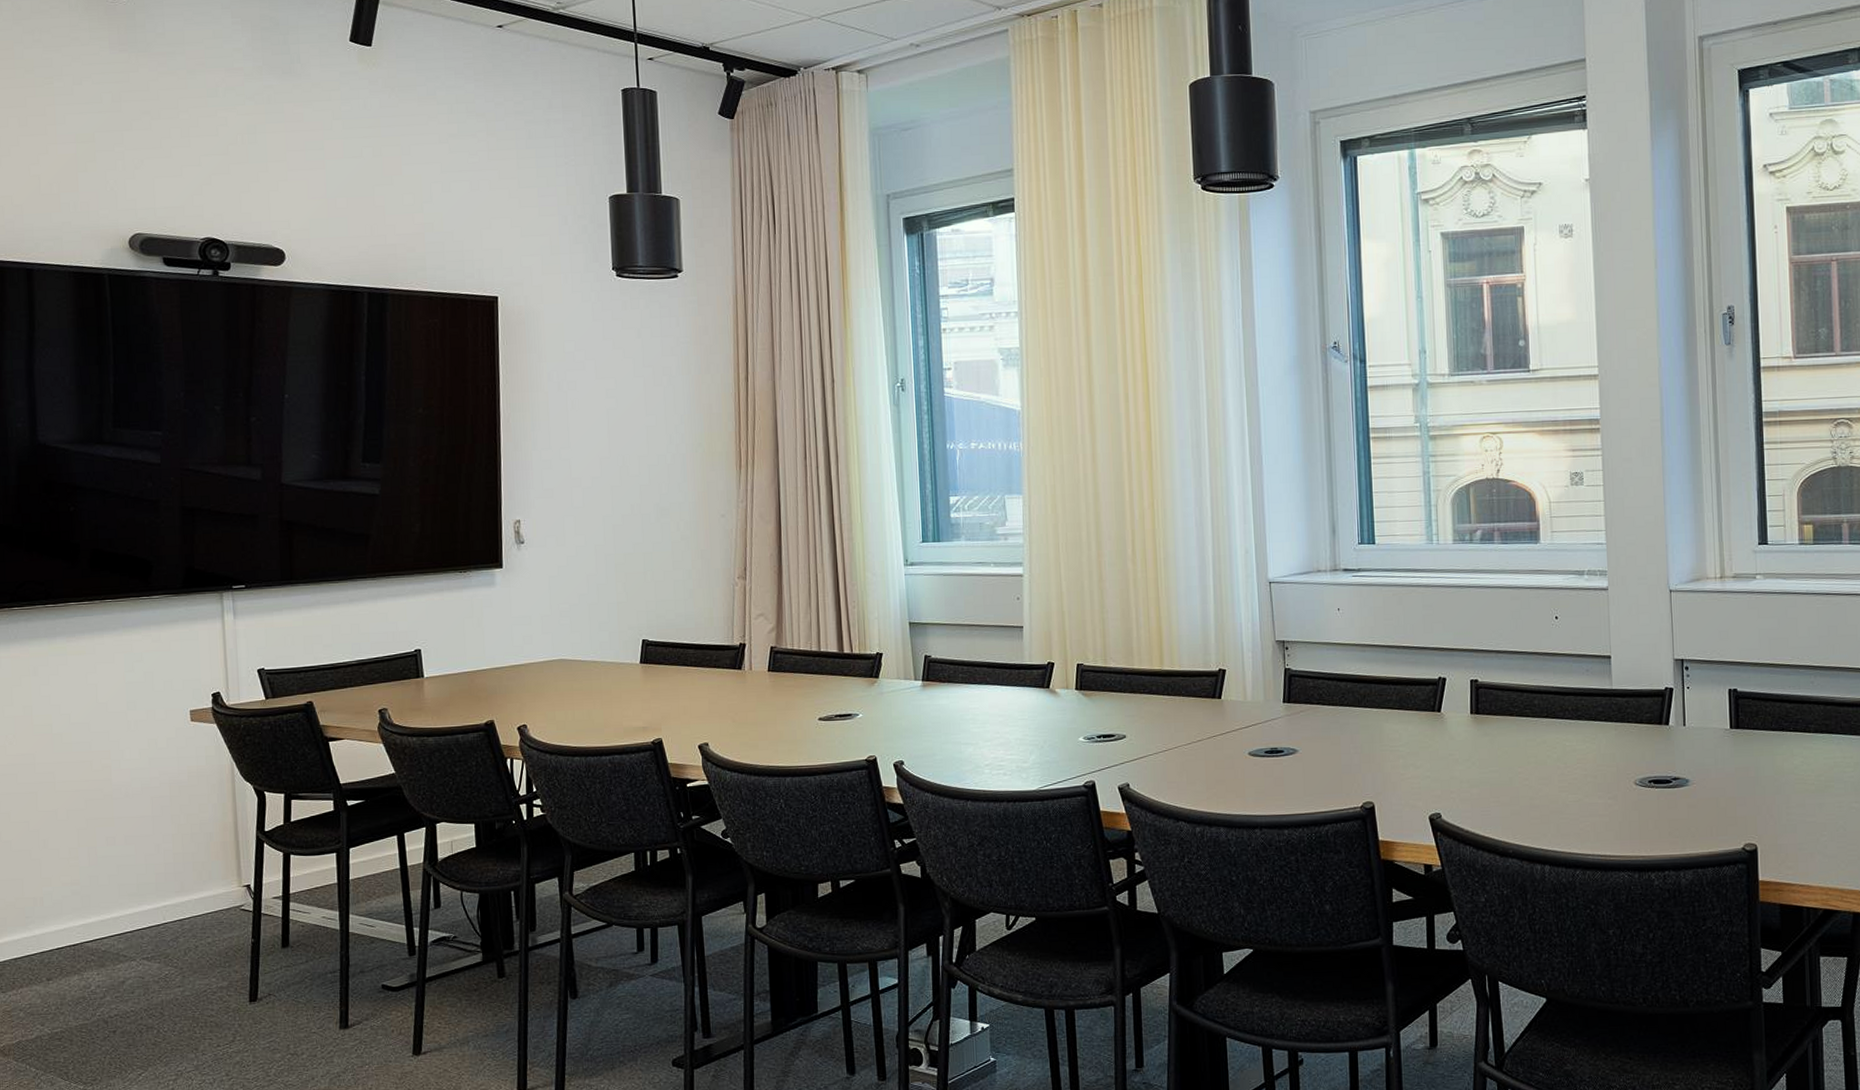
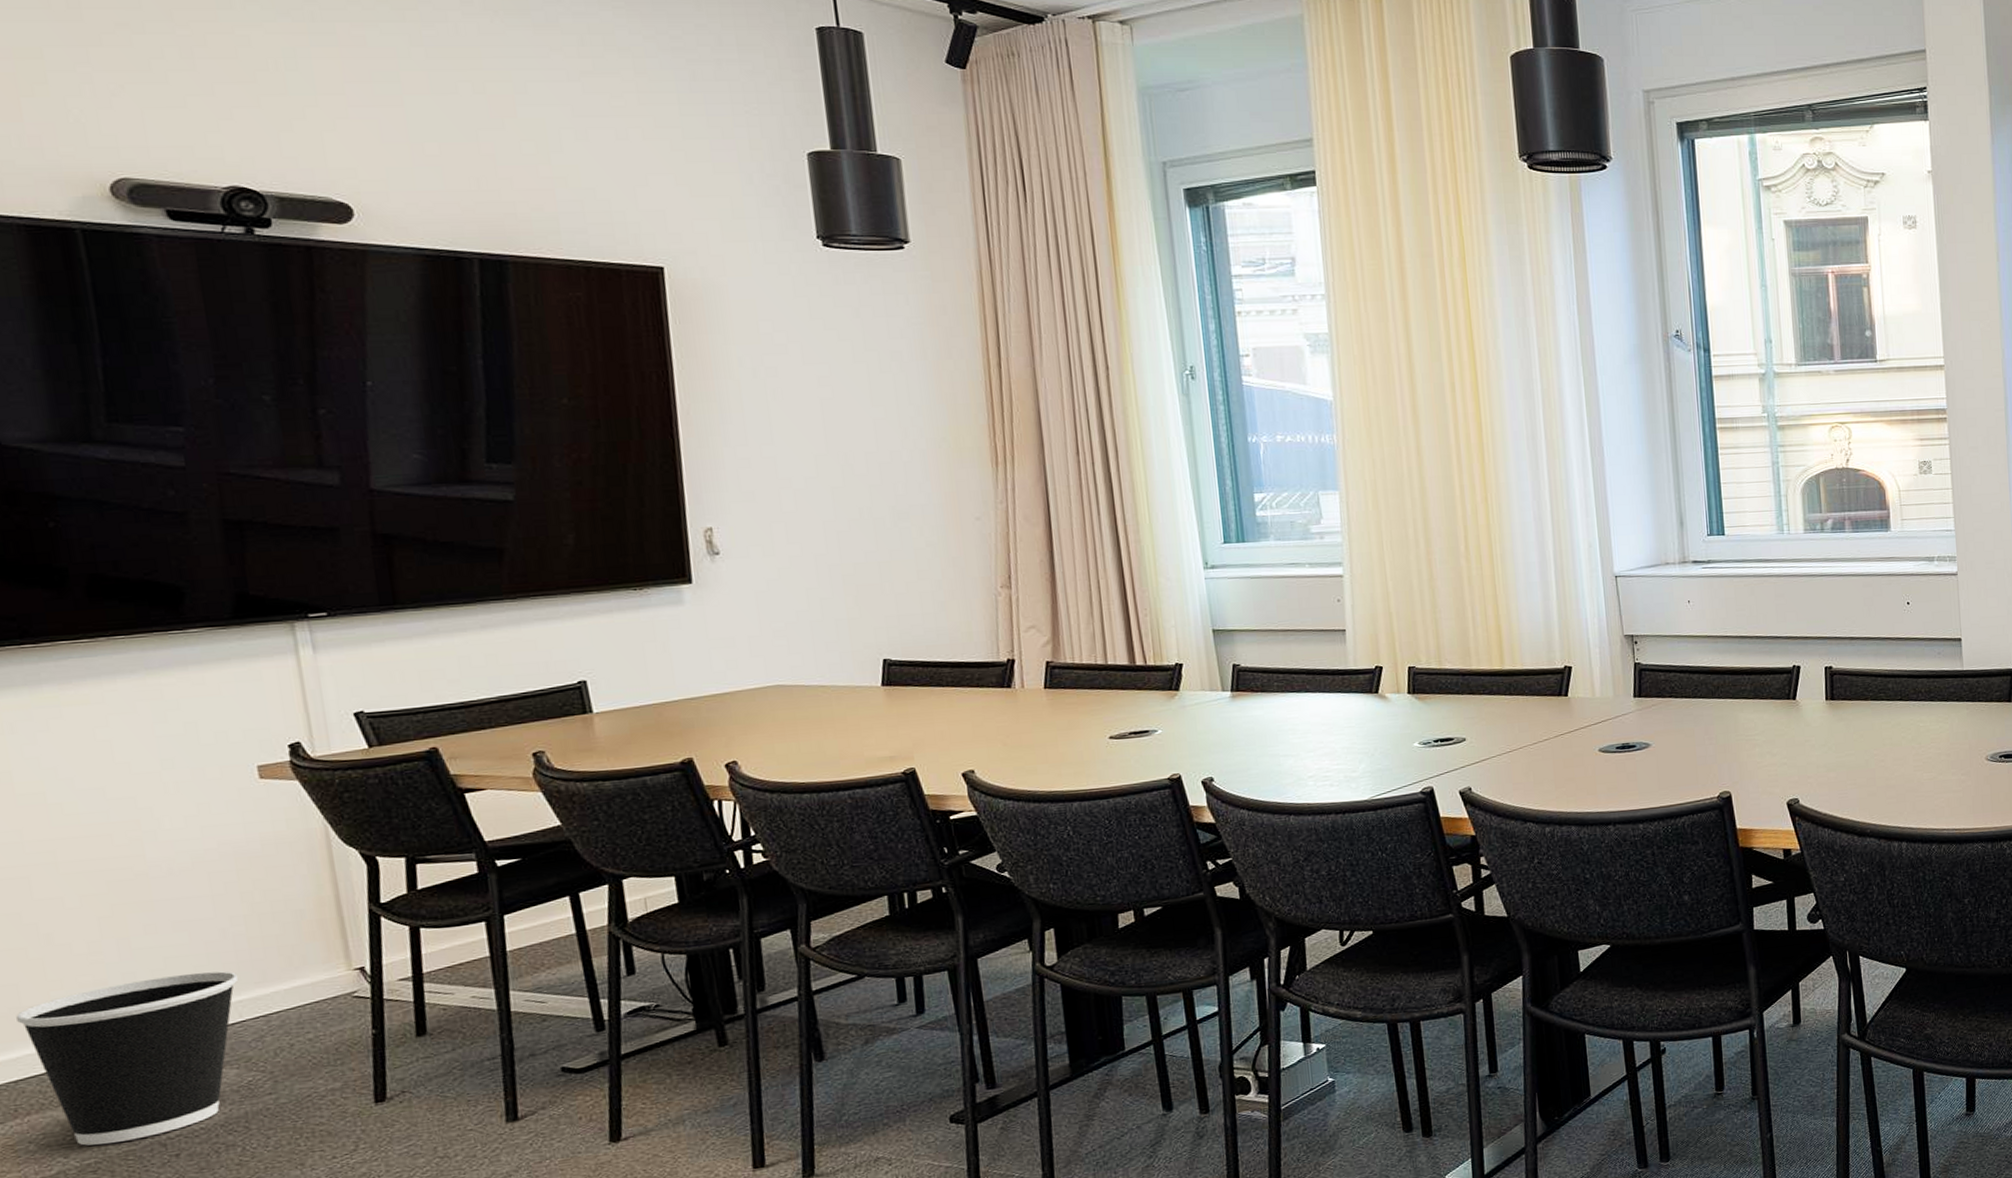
wastebasket: none [20,879,165,1018] -> present [16,971,239,1146]

